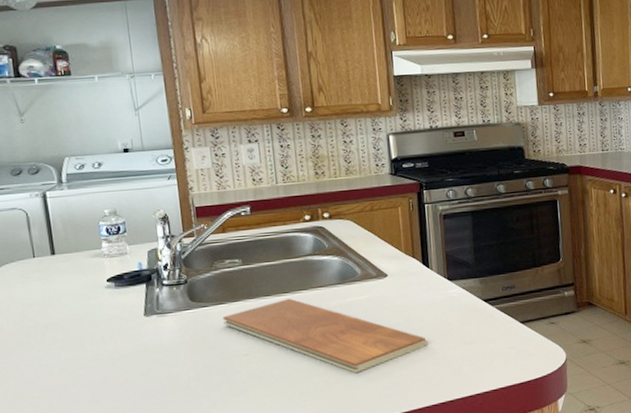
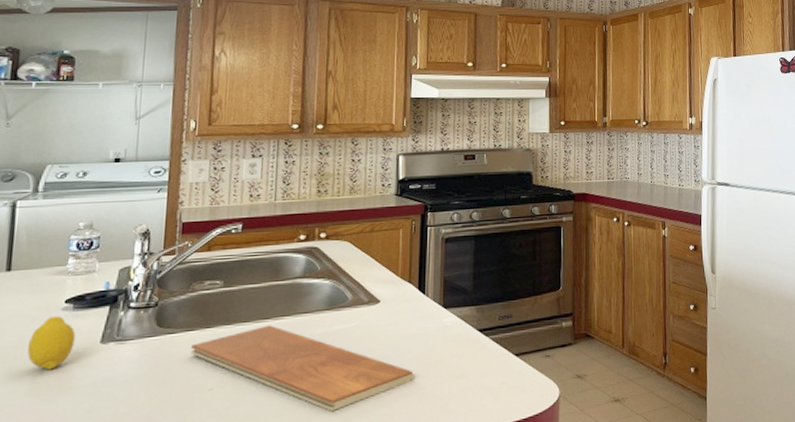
fruit: none [83,293,123,340] -> present [26,316,76,370]

